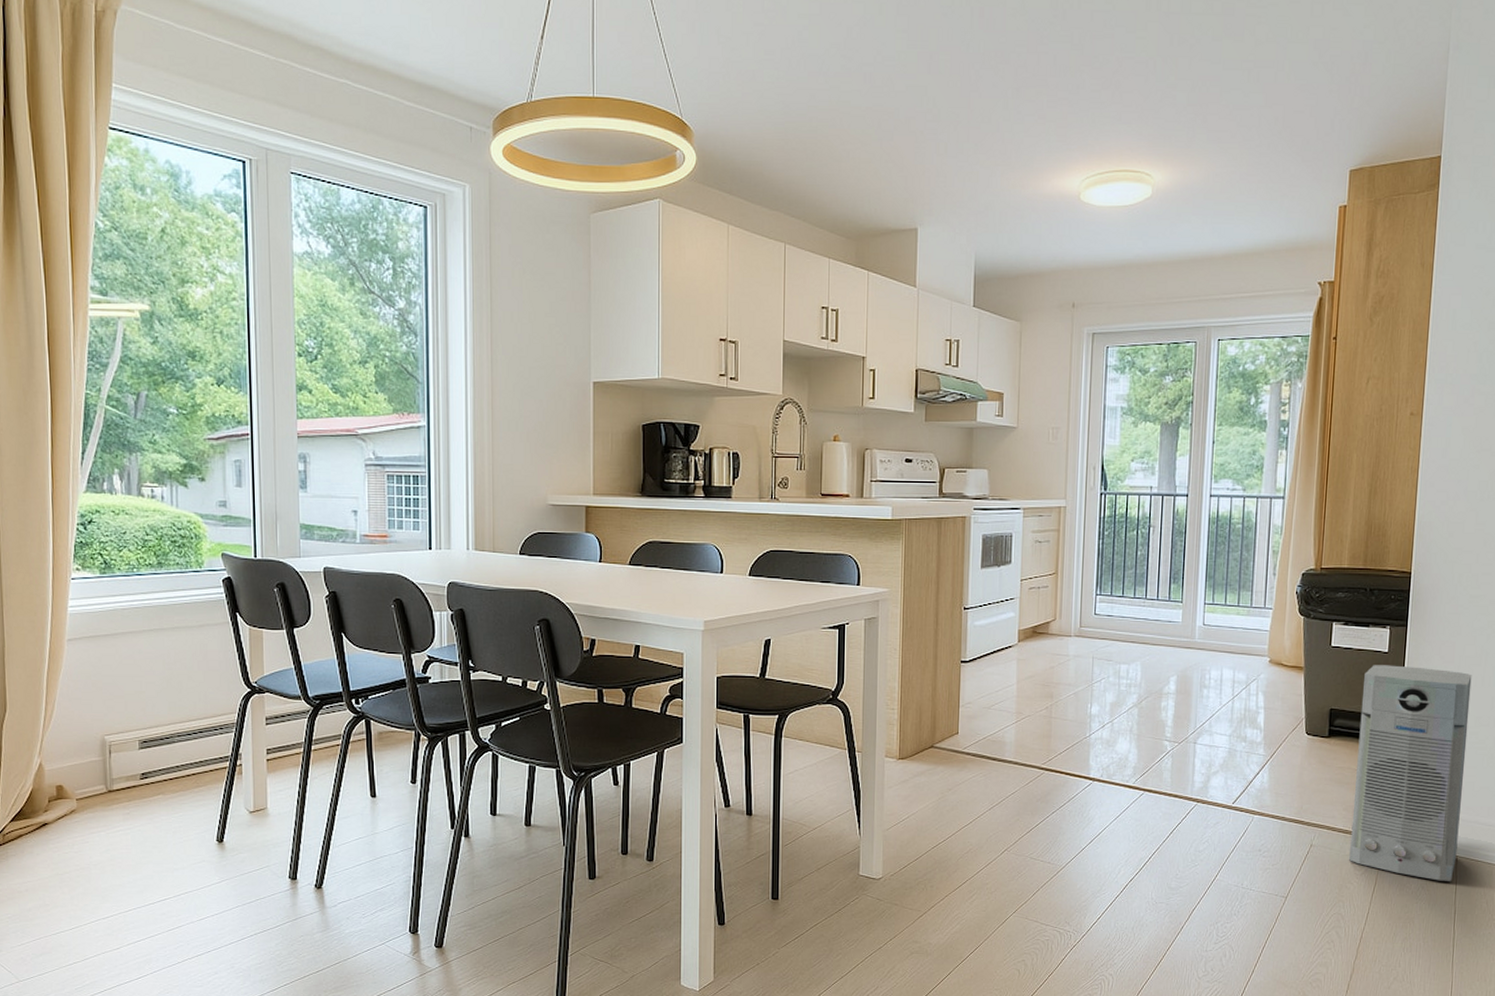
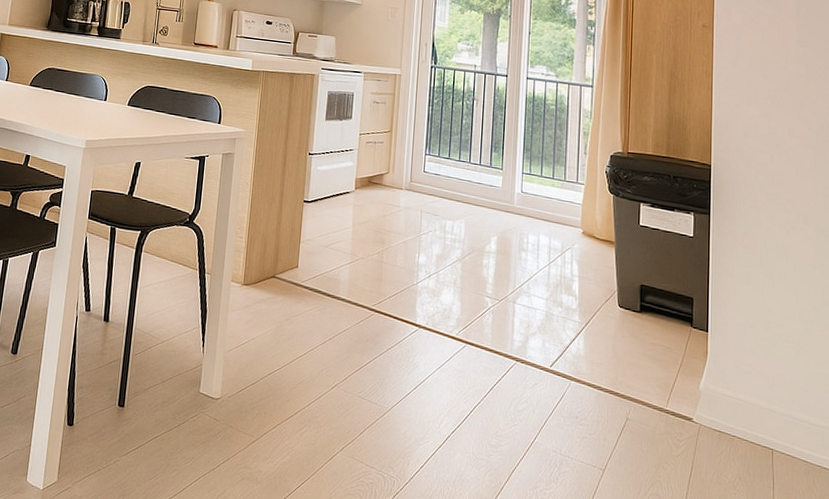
air purifier: present [1349,665,1472,882] -> none [665,247,775,476]

